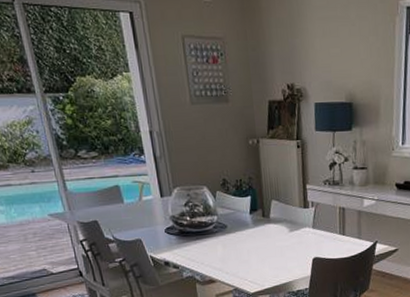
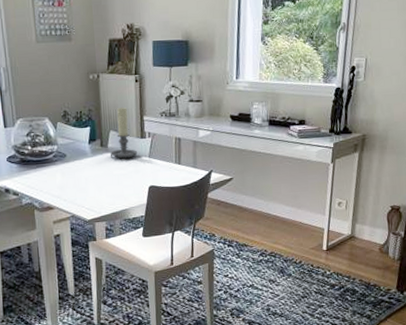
candle holder: none [272,174,301,230] -> present [110,107,138,160]

